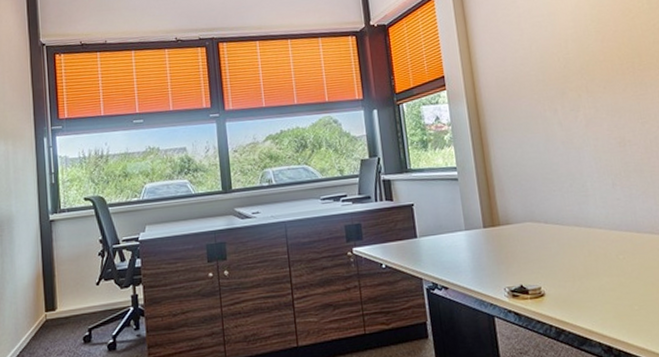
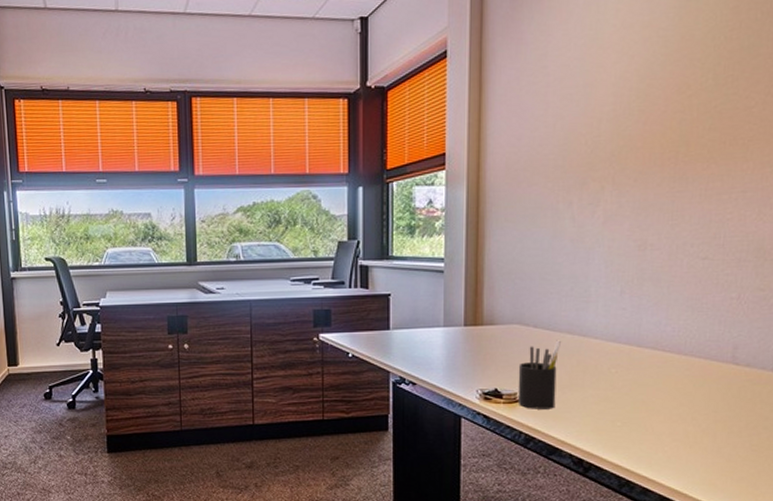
pen holder: none [537,233,577,302] -> present [517,340,561,409]

